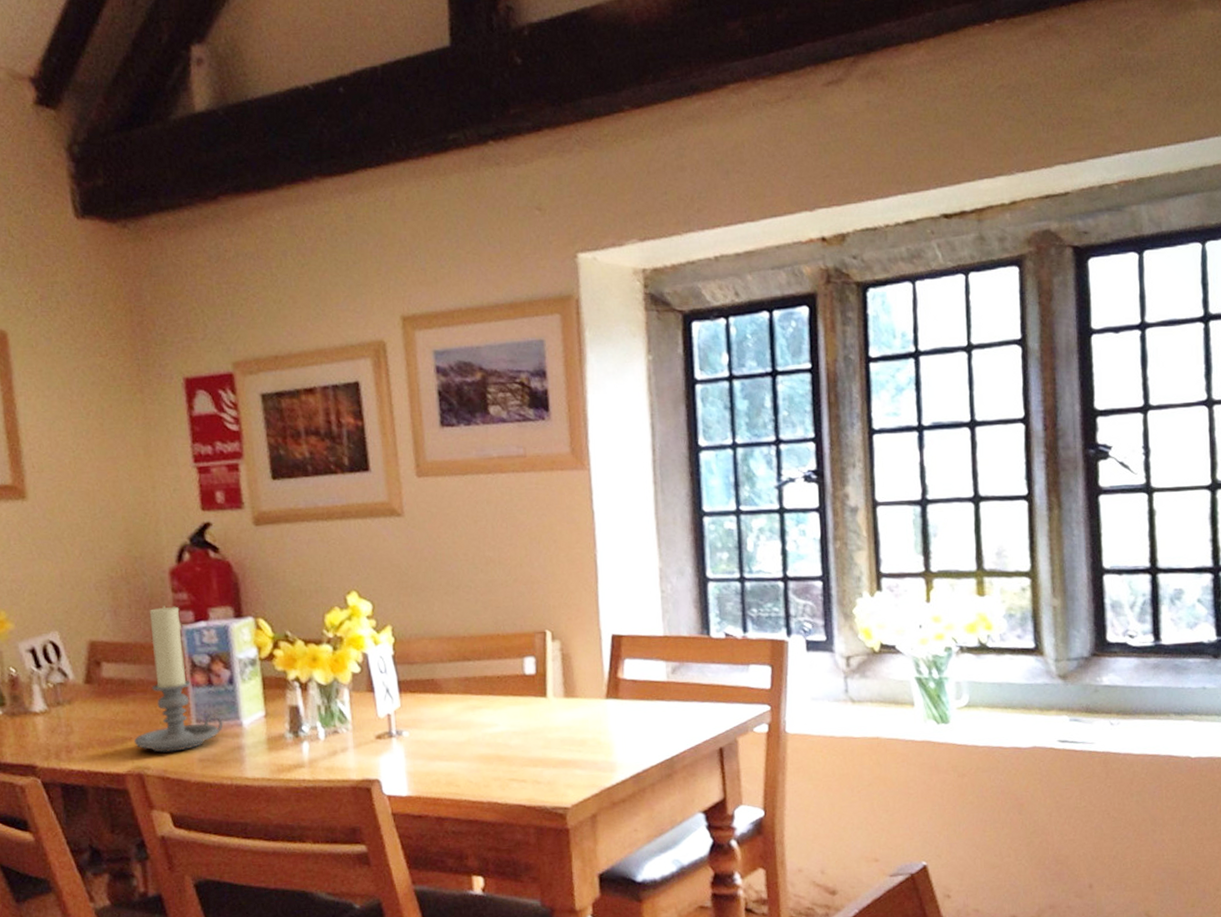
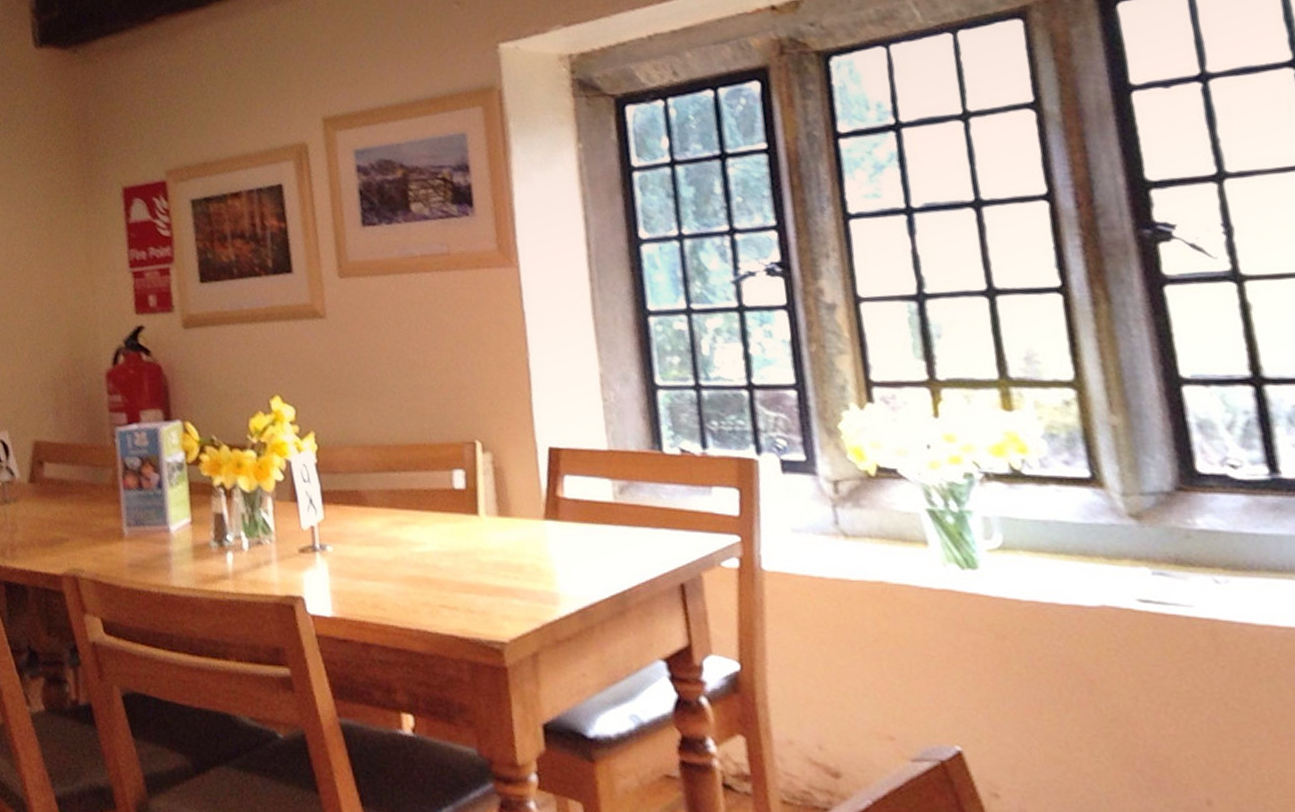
candle holder: present [134,605,224,753] -> none [70,407,152,556]

